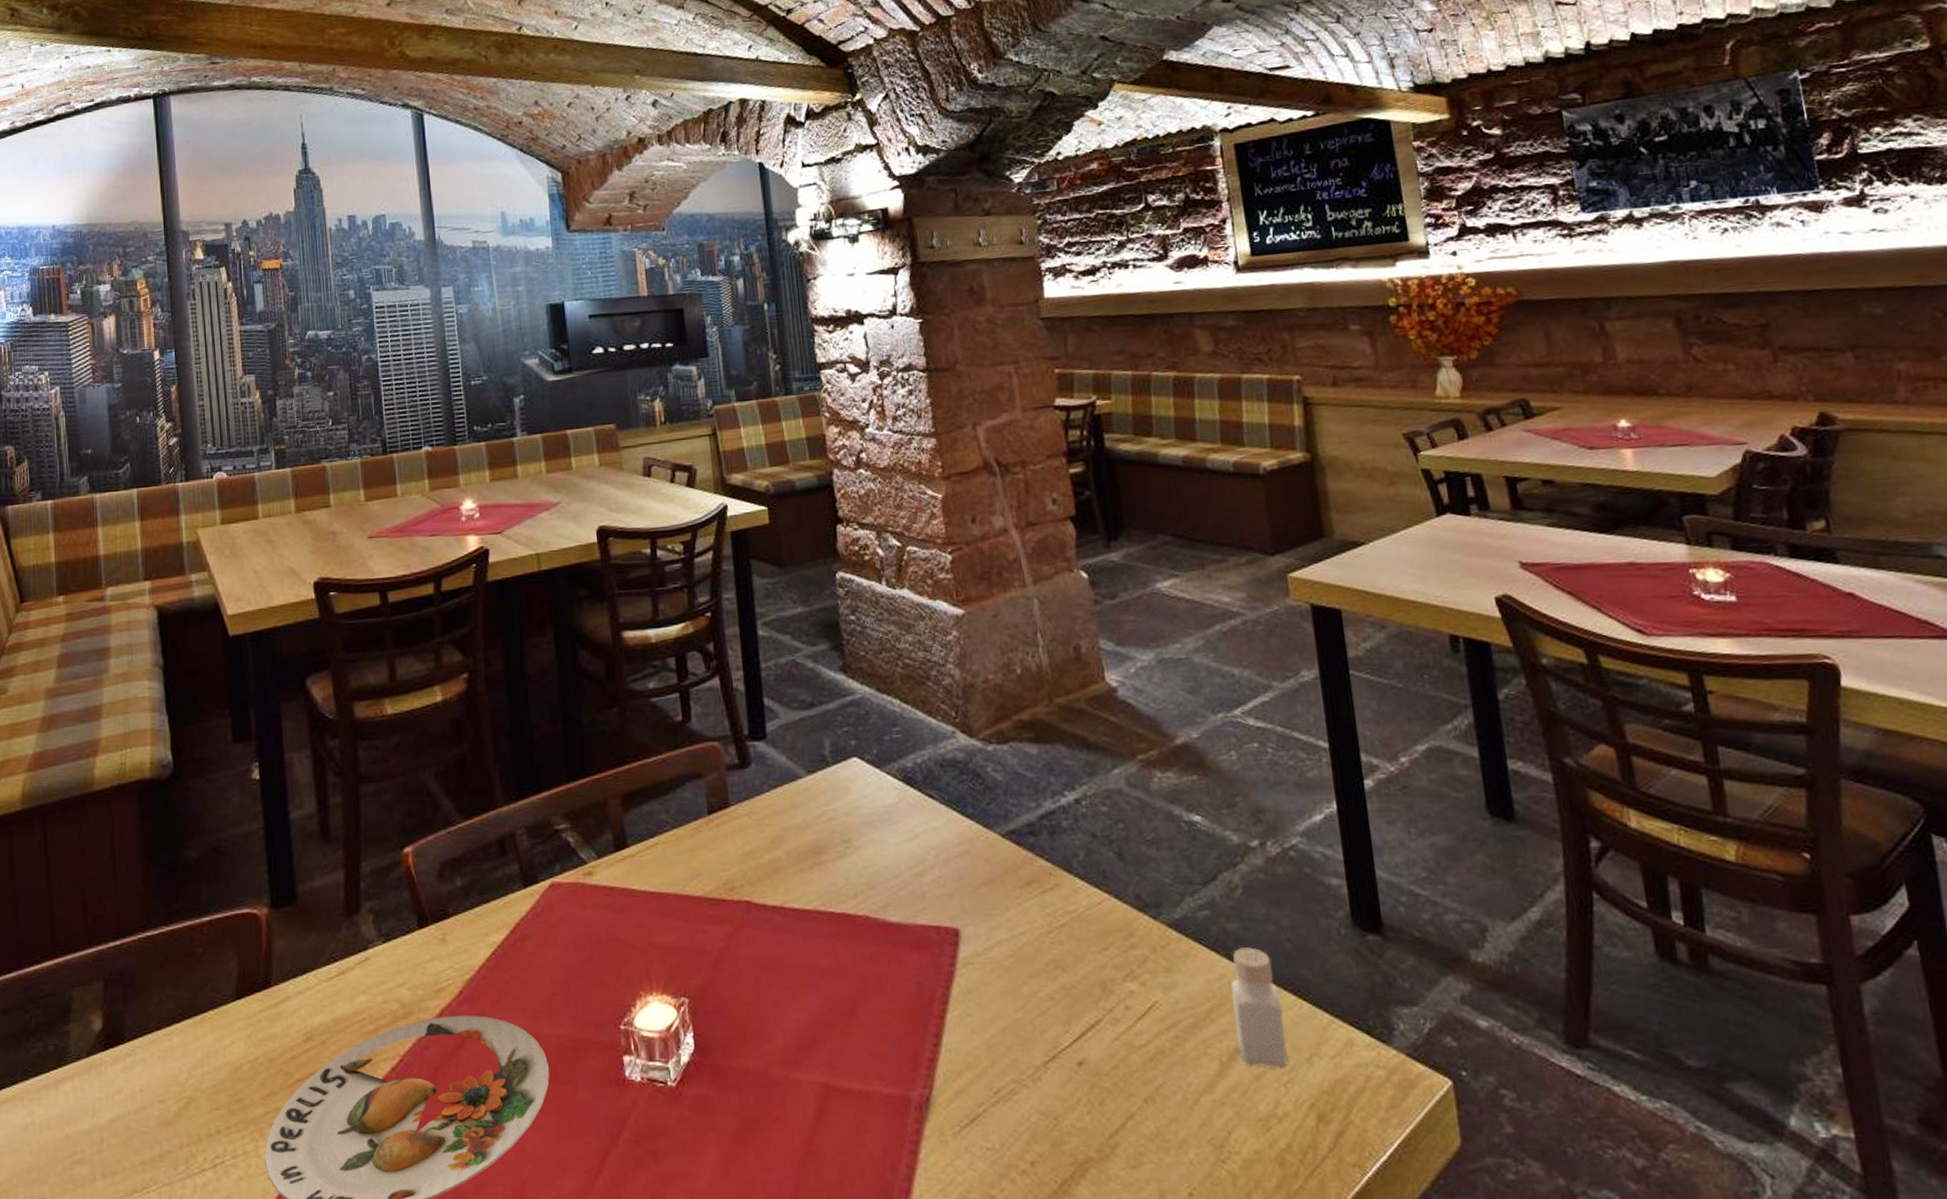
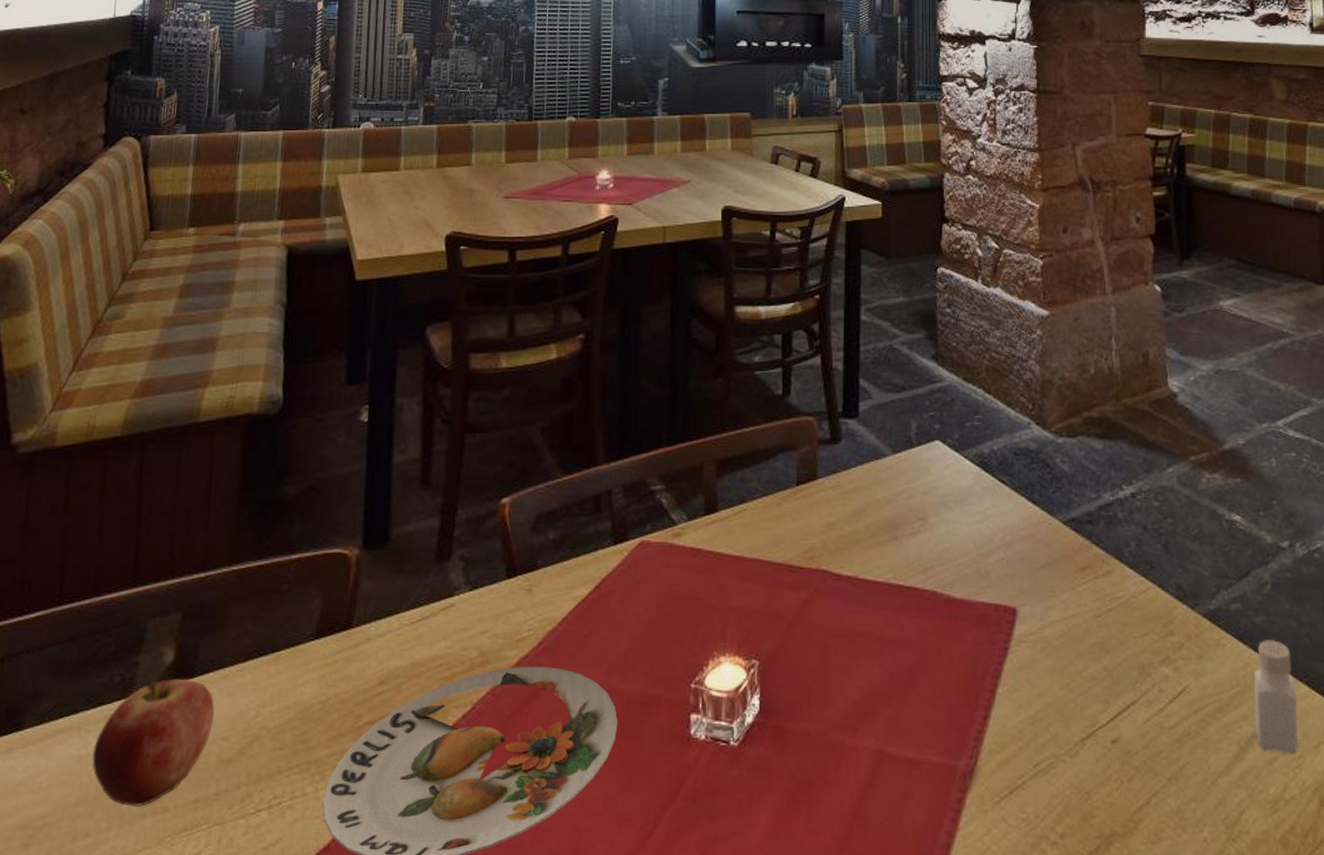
apple: none [37,1045,149,1172] -> present [92,678,215,808]

